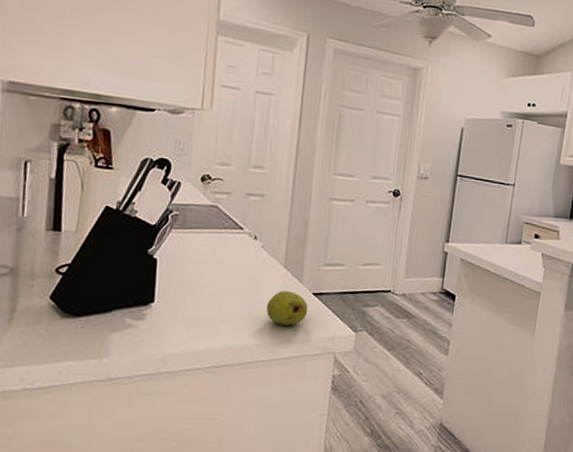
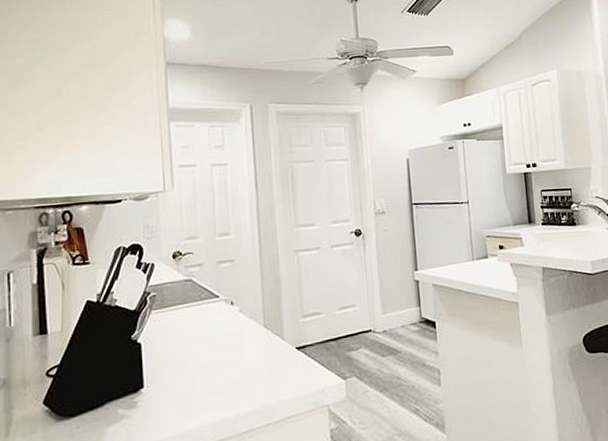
fruit: present [266,290,308,326] -> none [252,350,294,387]

